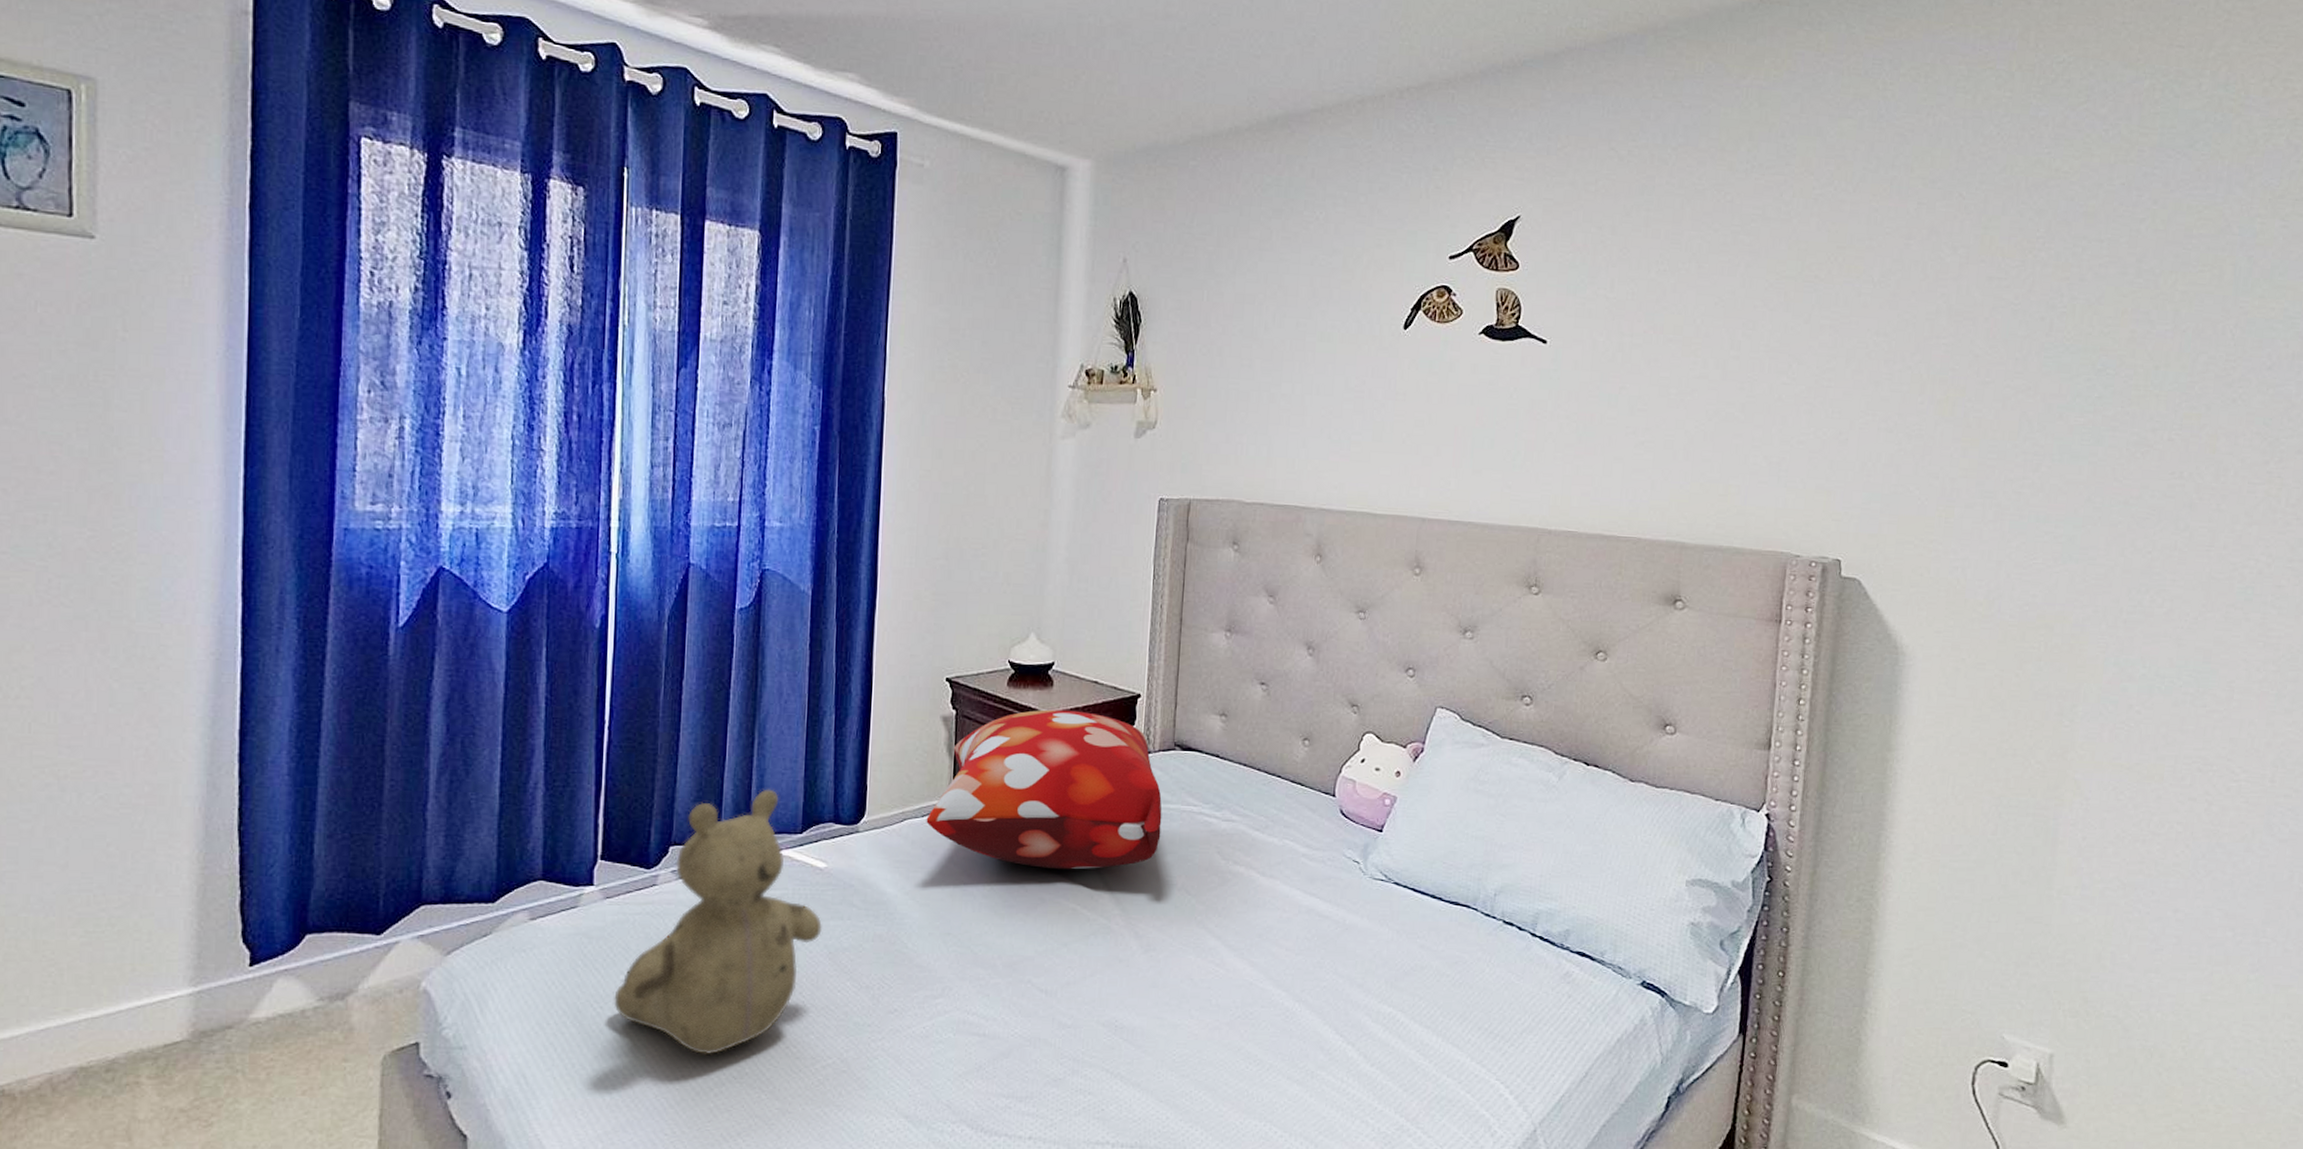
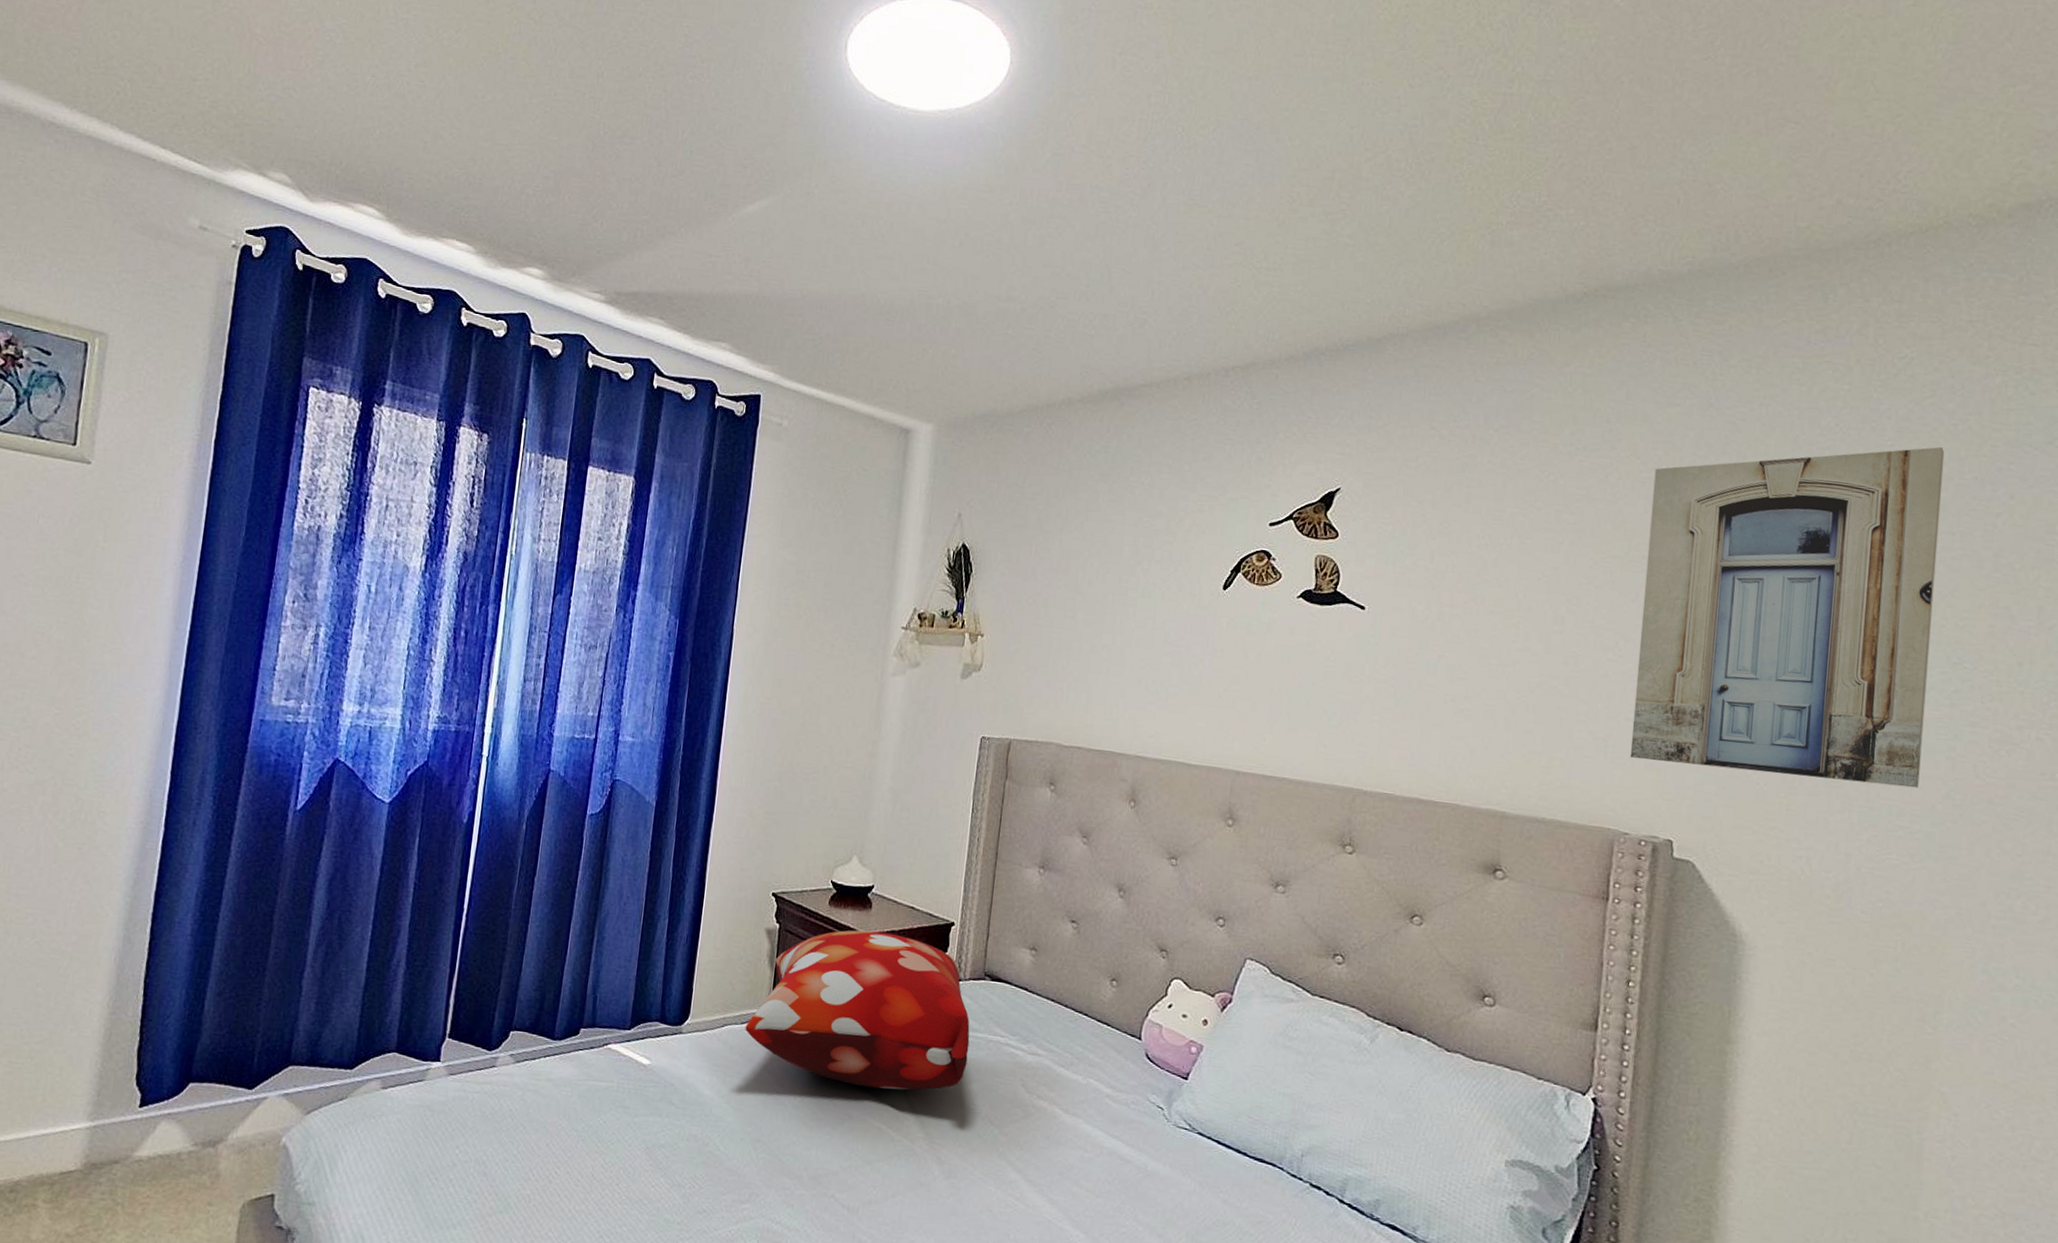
teddy bear: present [614,788,822,1055] -> none [447,984,642,1237]
wall art: none [1802,153,2096,494] -> present [1630,446,1945,789]

